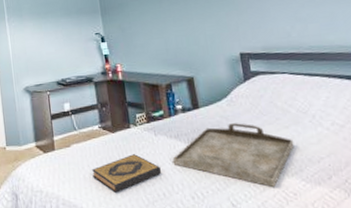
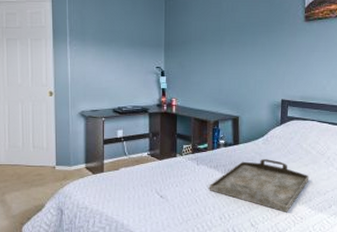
hardback book: present [92,154,162,193] -> none [136,180,198,212]

